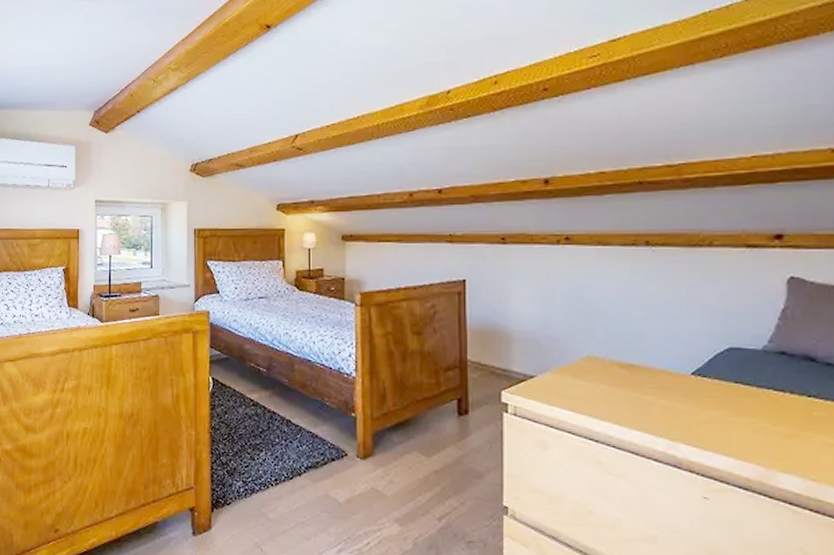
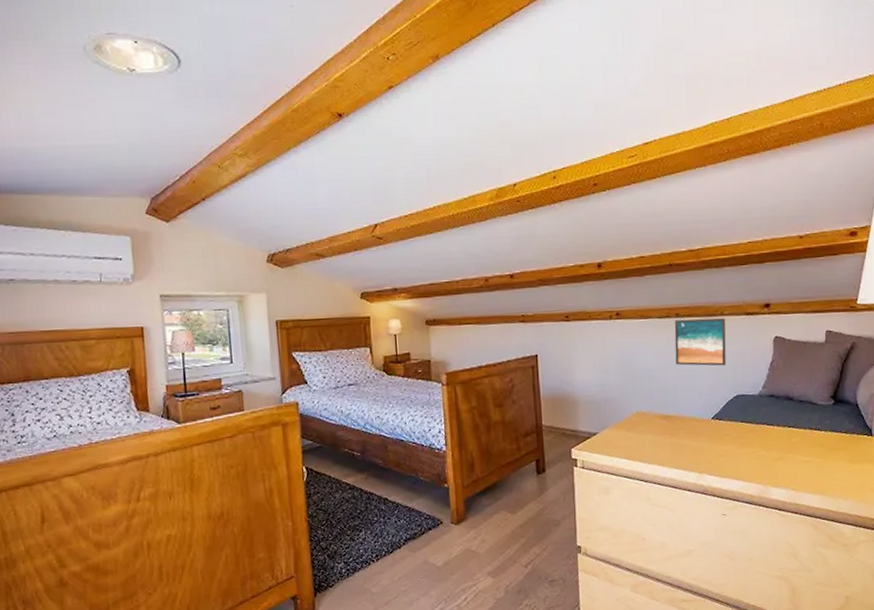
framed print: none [642,249,715,309] -> present [674,318,726,366]

